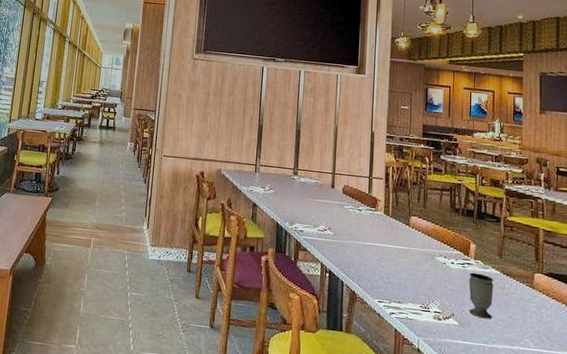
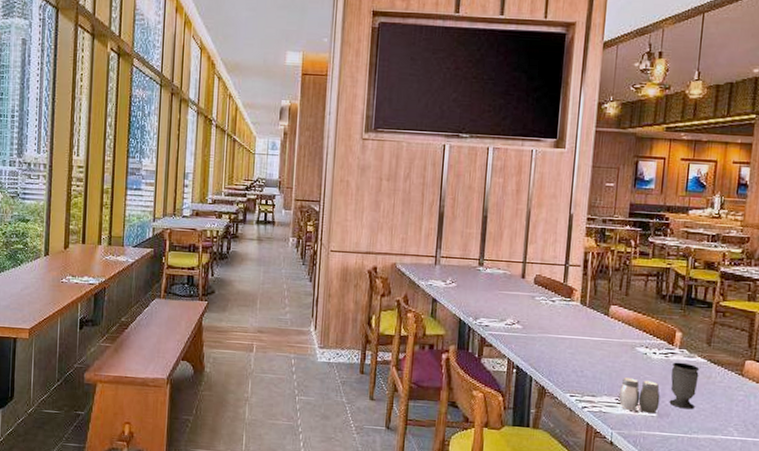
salt and pepper shaker: none [422,285,460,323] -> present [618,377,660,414]

